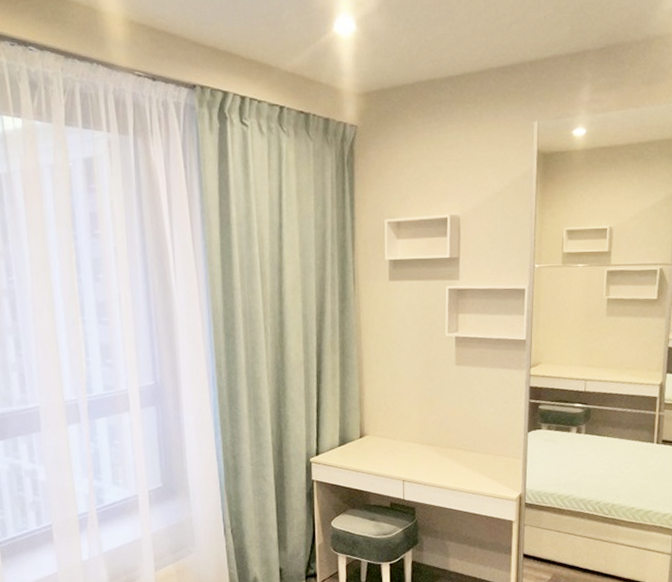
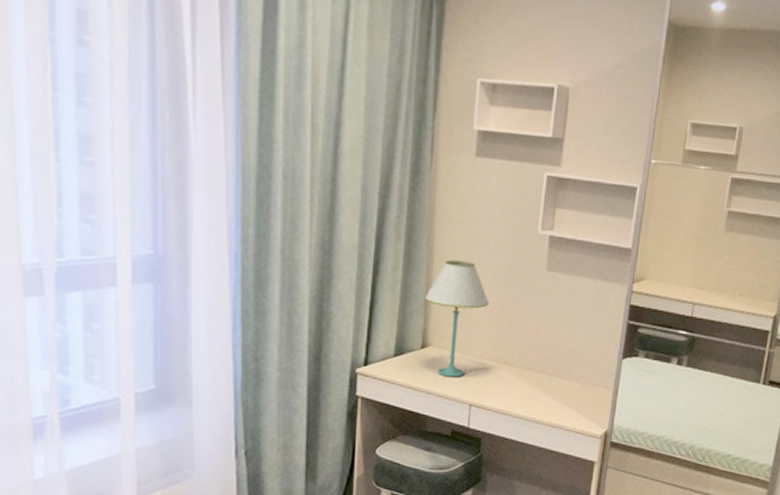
table lamp: none [358,364,411,459] -> present [424,260,490,377]

